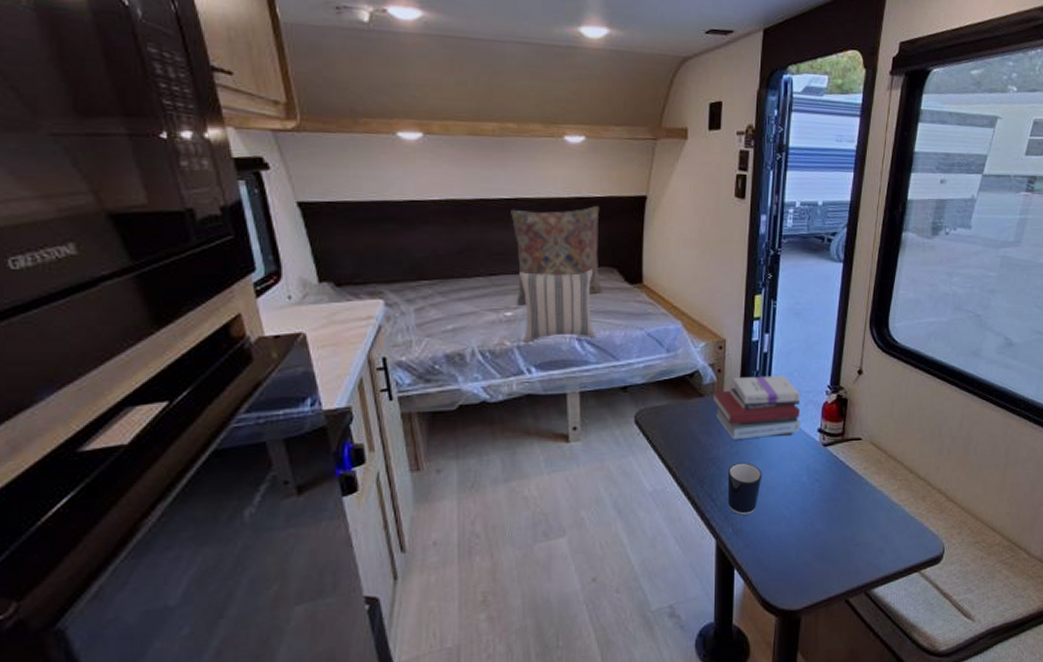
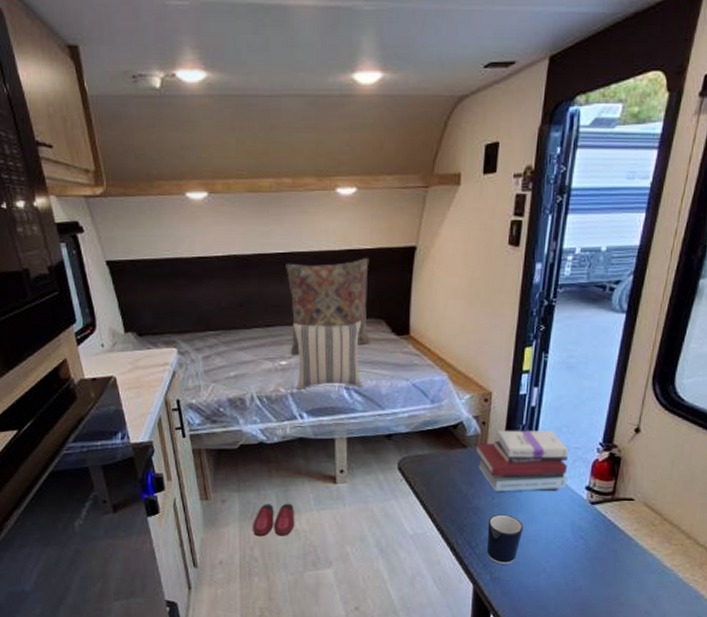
slippers: none [474,467,523,509] -> present [253,503,295,537]

